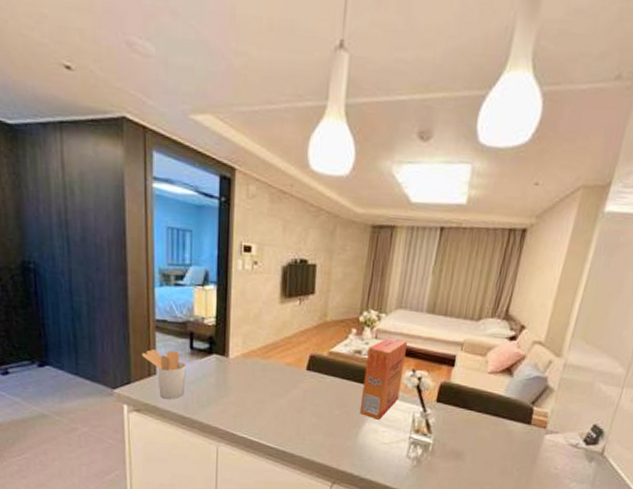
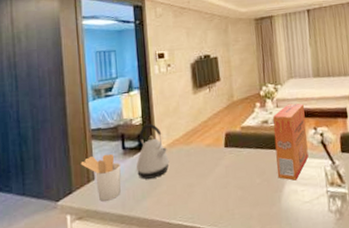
kettle: none [203,327,242,386] -> present [136,124,169,179]

